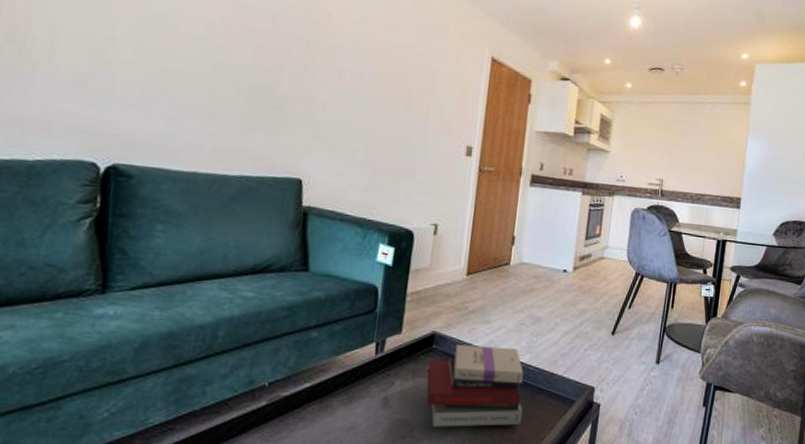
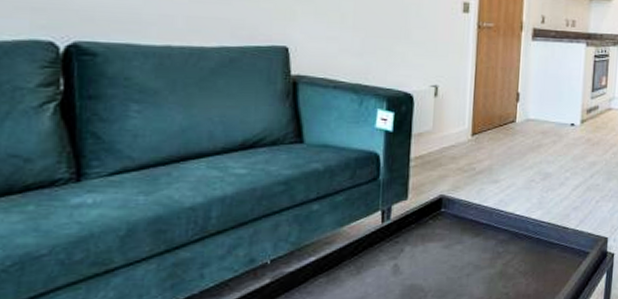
books: present [426,344,524,427] -> none [437,205,537,290]

